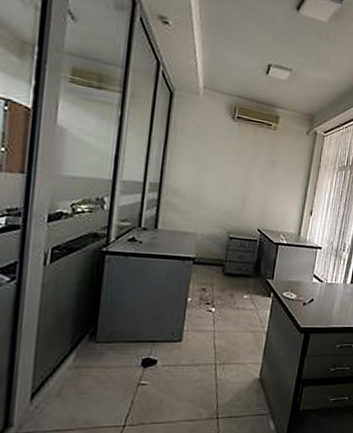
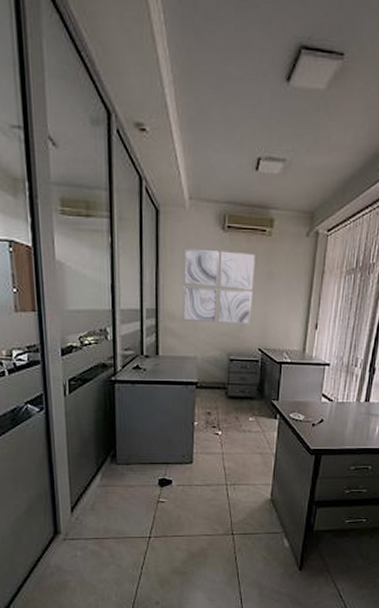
wall art: none [186,130,261,207] -> present [182,248,255,325]

